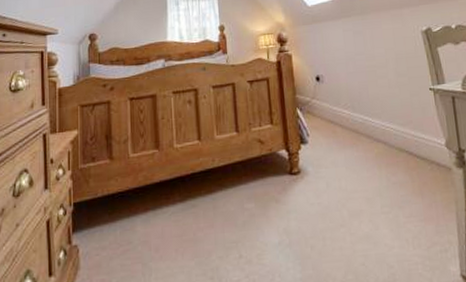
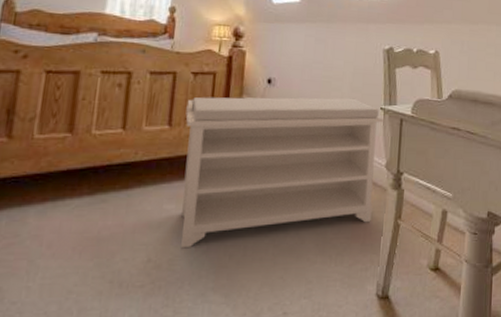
bench: none [248,83,442,243] -> present [180,97,384,249]

